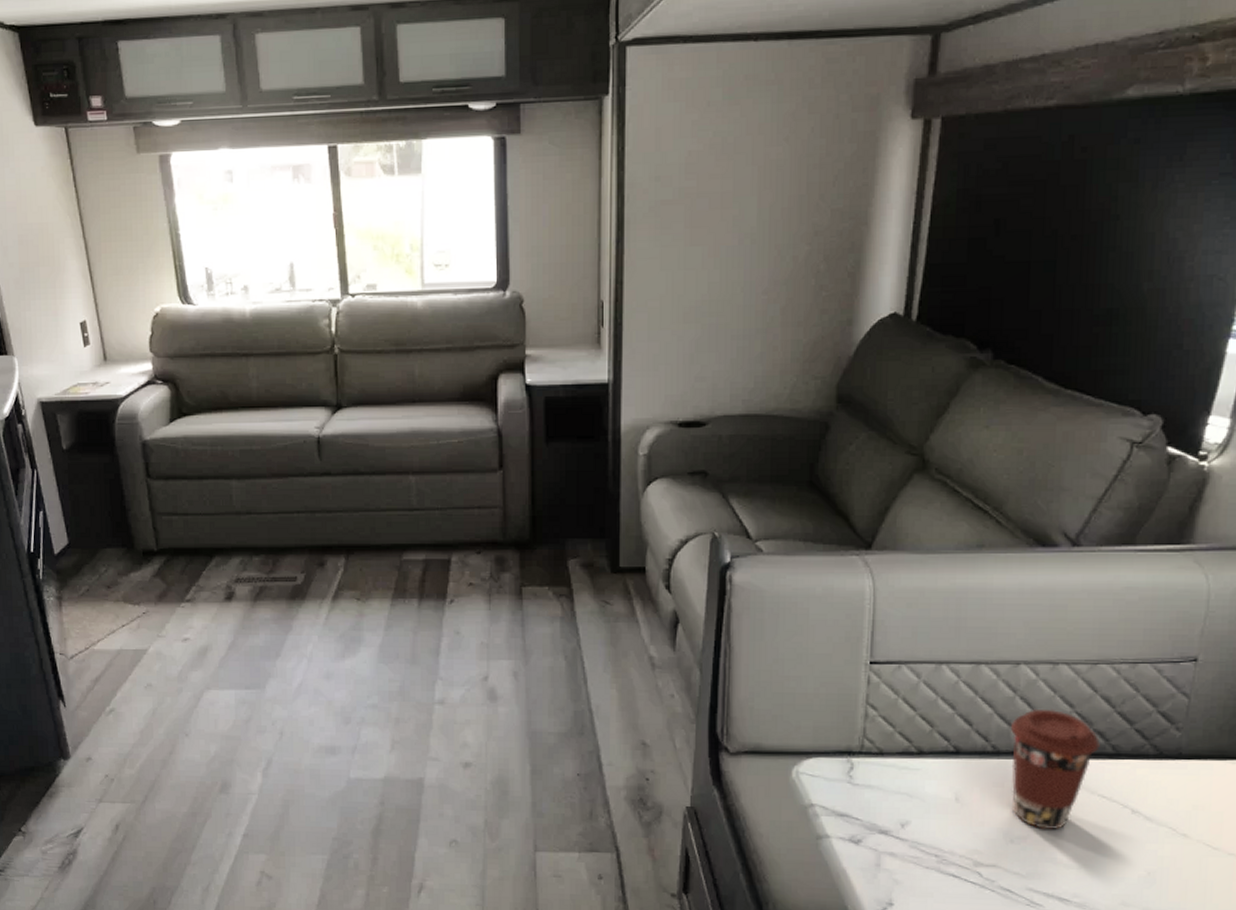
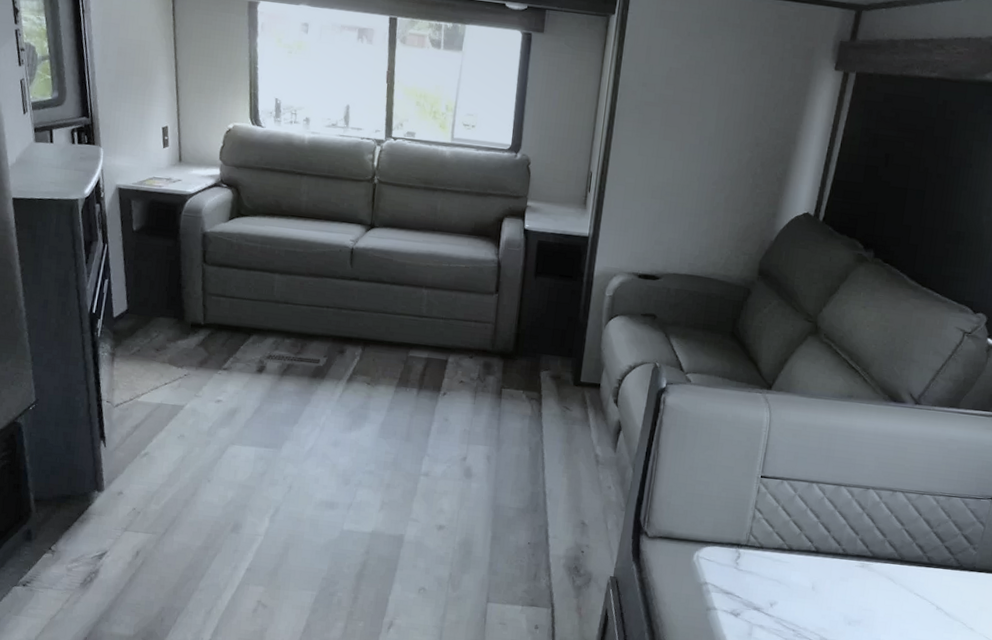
coffee cup: present [1011,708,1100,830] -> none [852,524,919,617]

